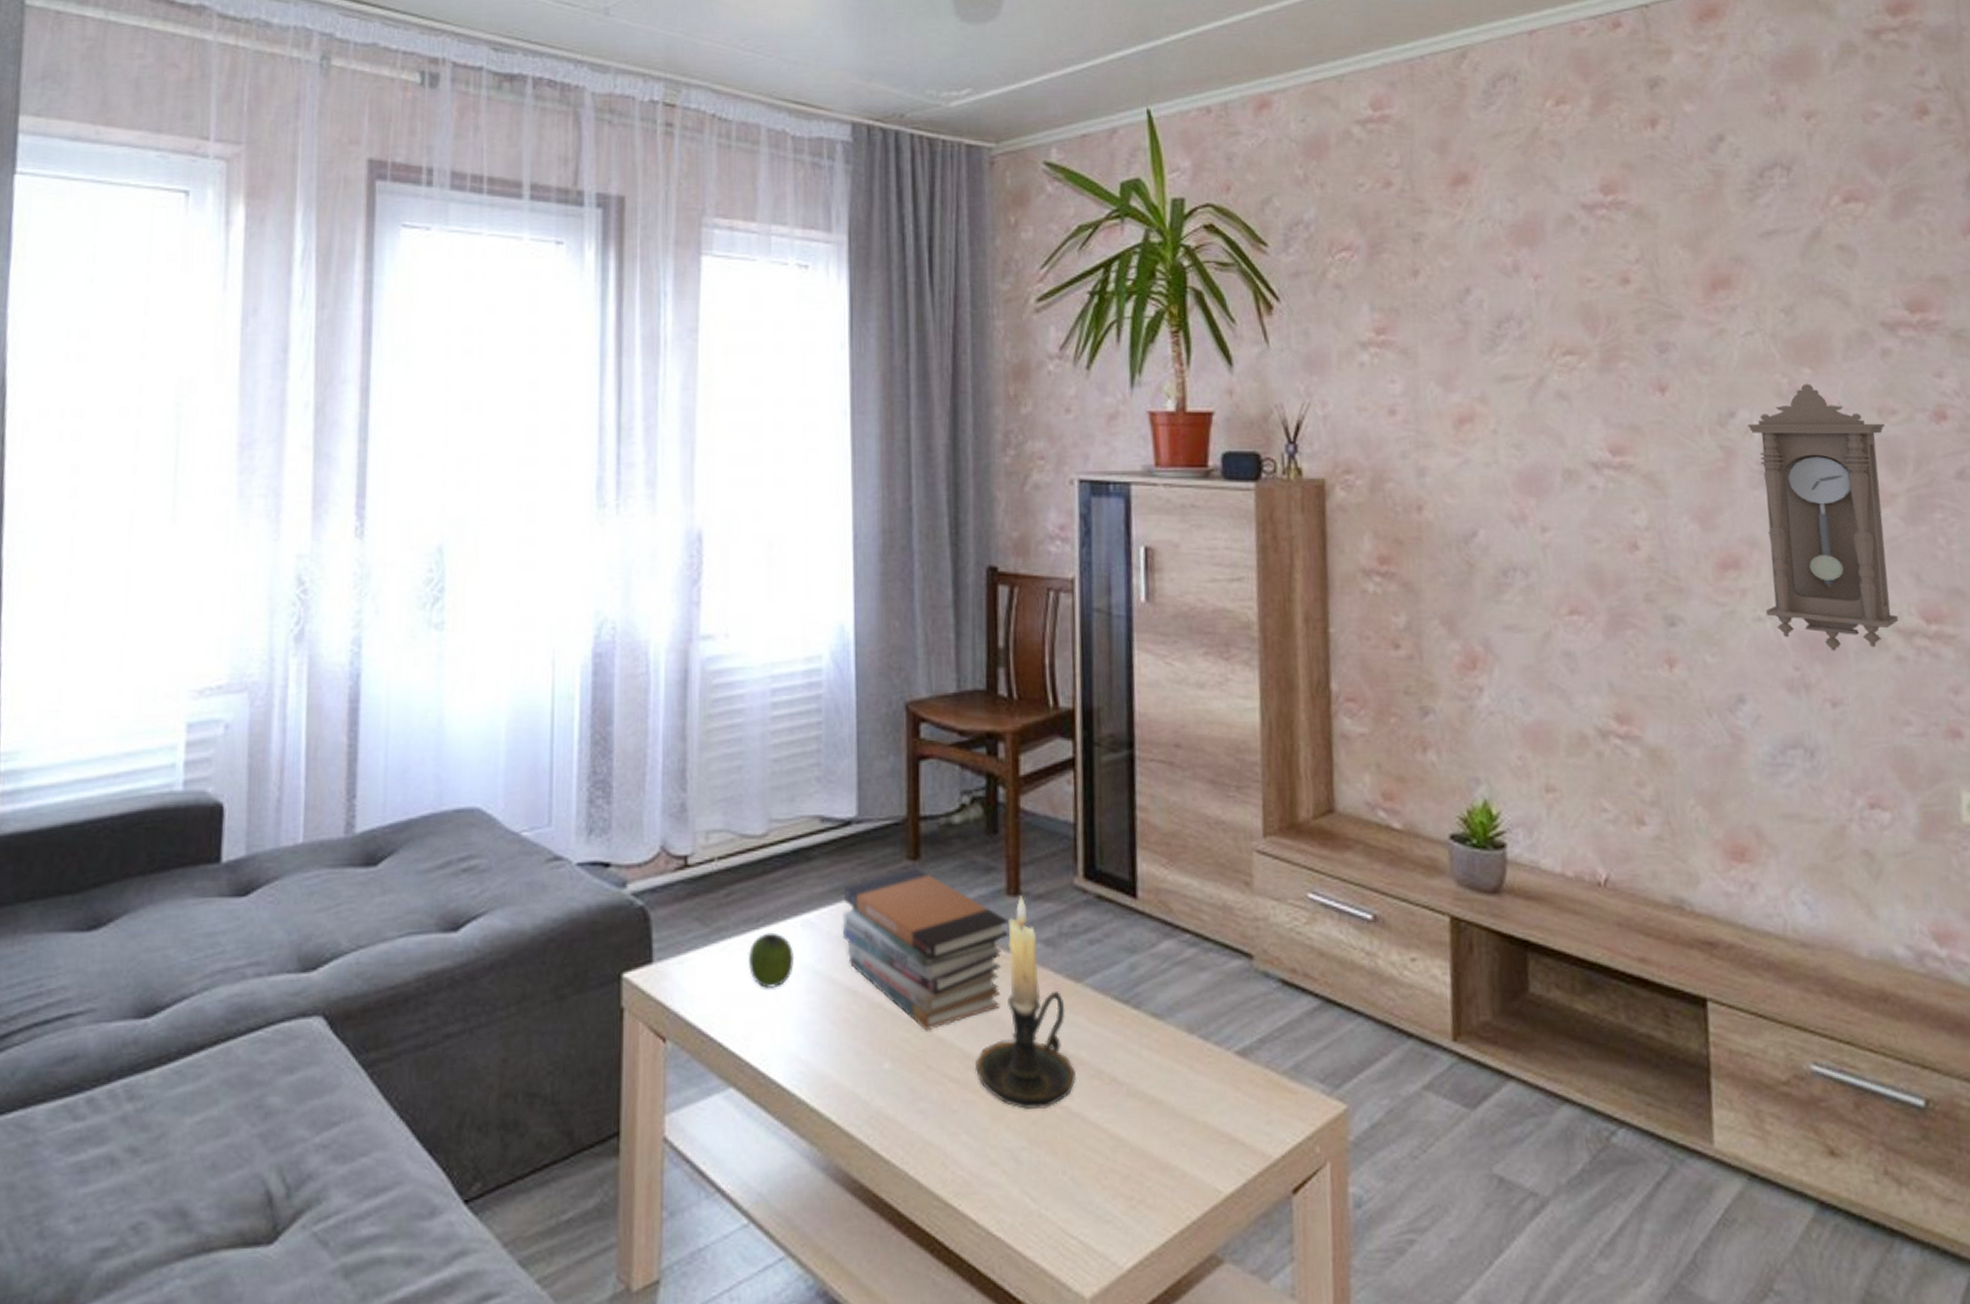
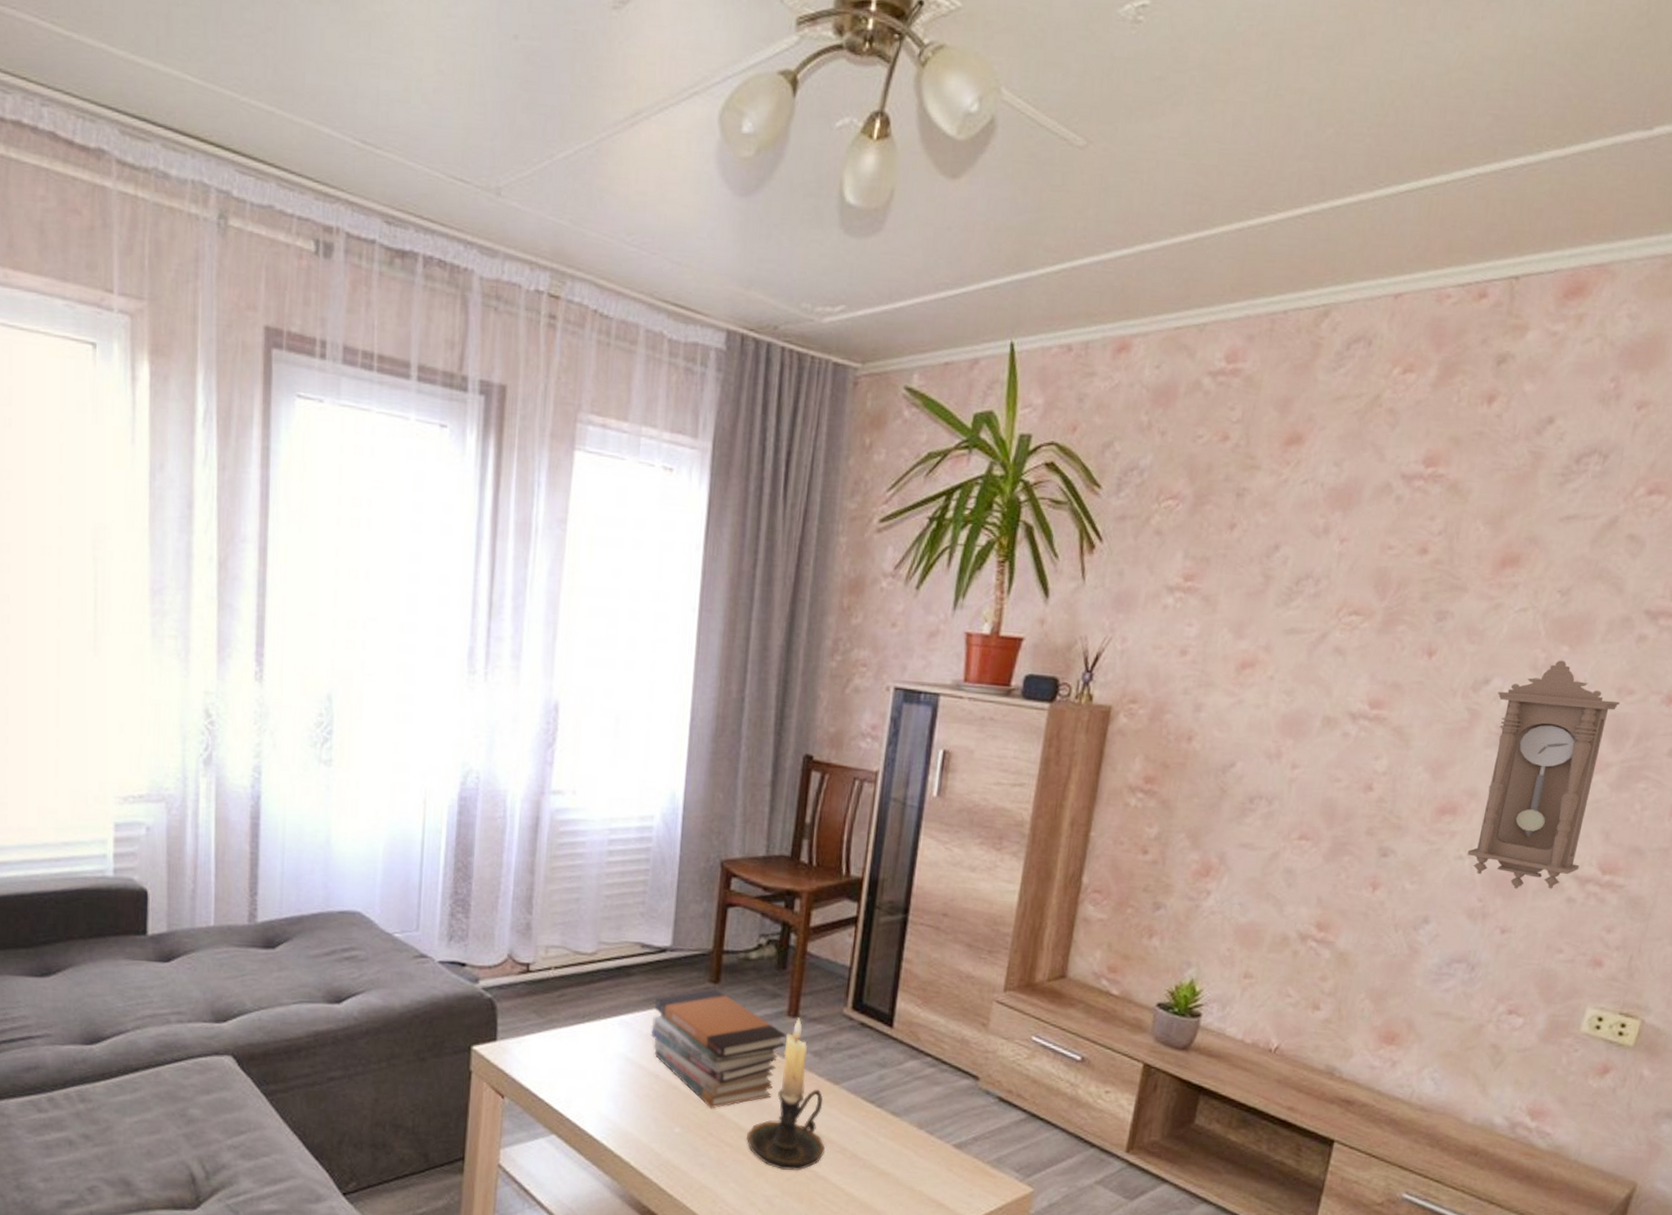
apple: present [748,932,795,988] -> none [573,1026,612,1067]

